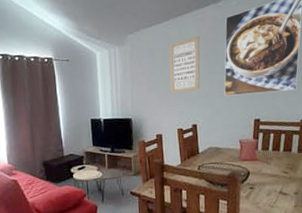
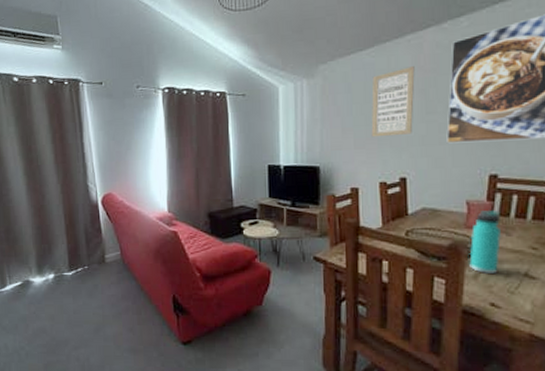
thermos bottle: none [243,145,264,195] -> present [469,209,502,275]

